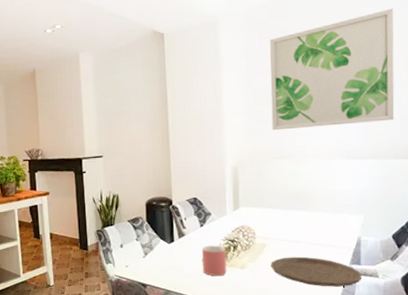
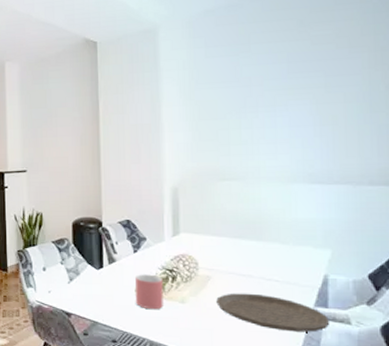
wall art: present [269,8,395,131] -> none [216,13,370,149]

